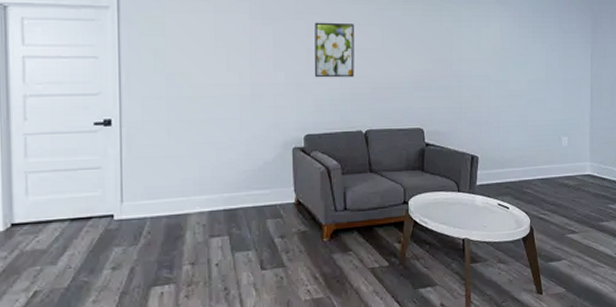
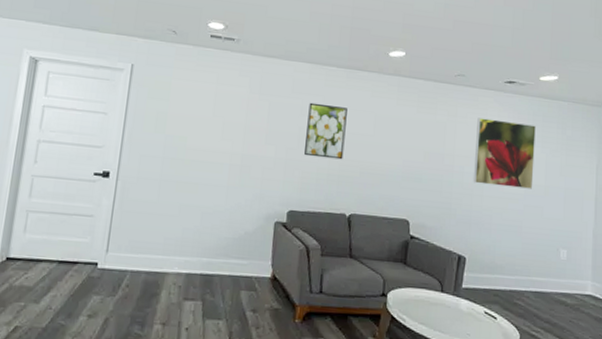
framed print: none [480,20,535,85] -> present [472,117,536,189]

